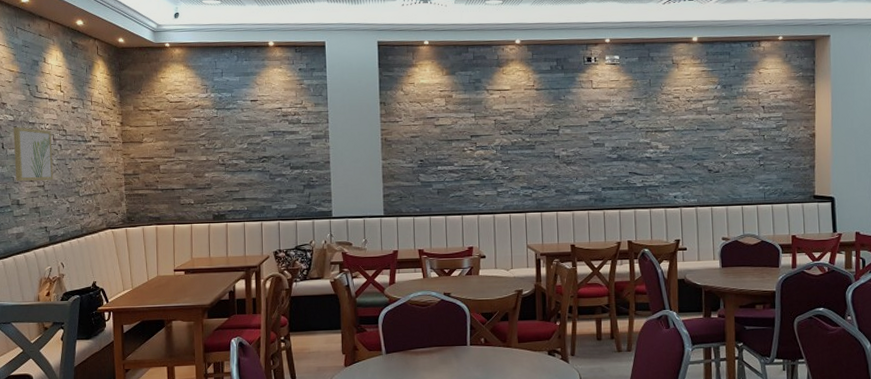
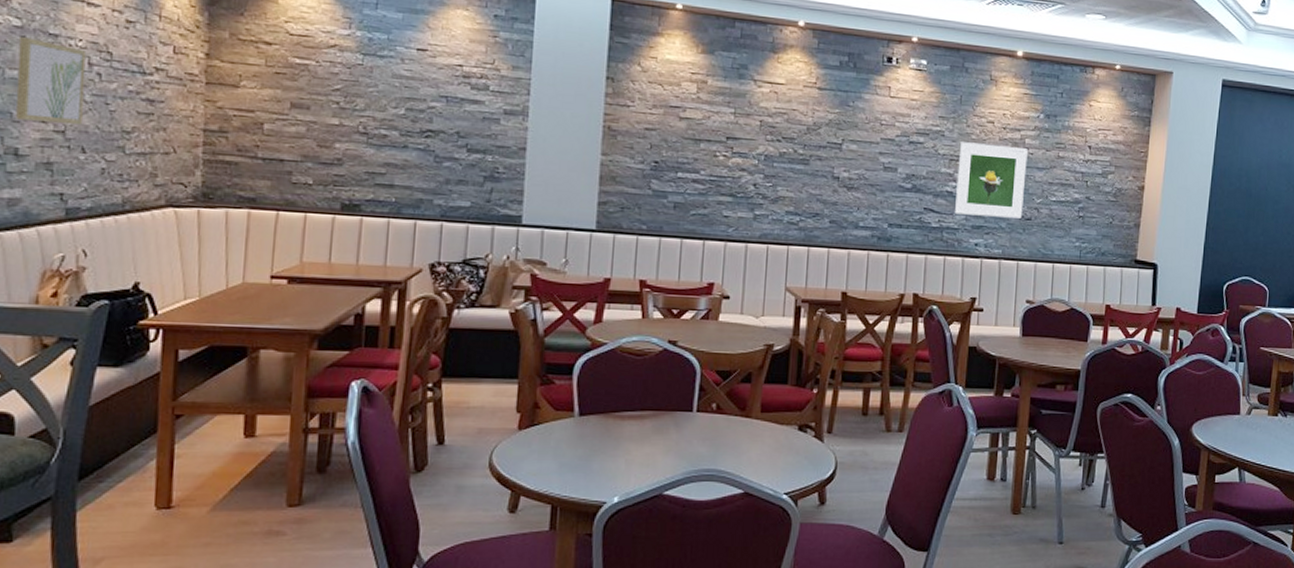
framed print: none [653,115,711,174] -> present [955,142,1028,219]

